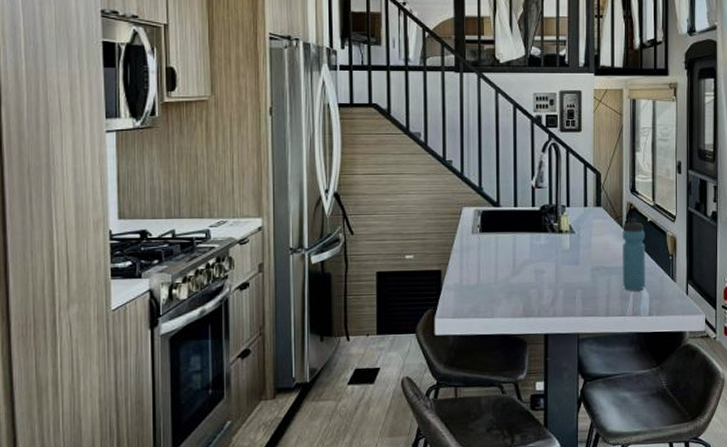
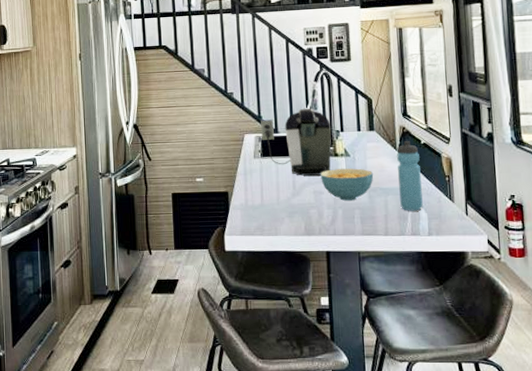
coffee maker: none [481,180,557,254] -> present [261,108,332,176]
cereal bowl: none [543,246,598,280] -> present [321,168,374,201]

